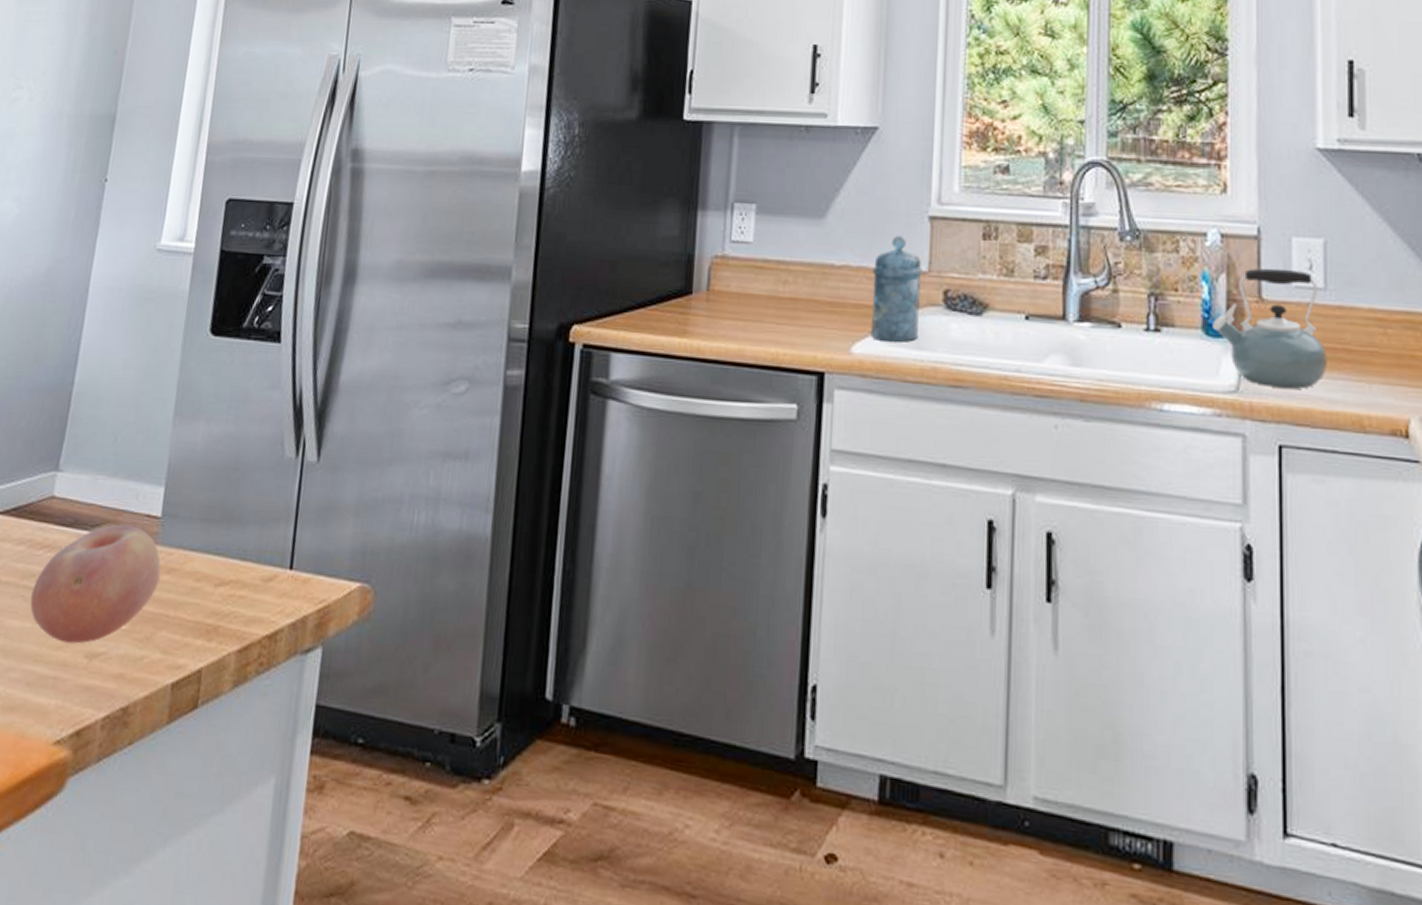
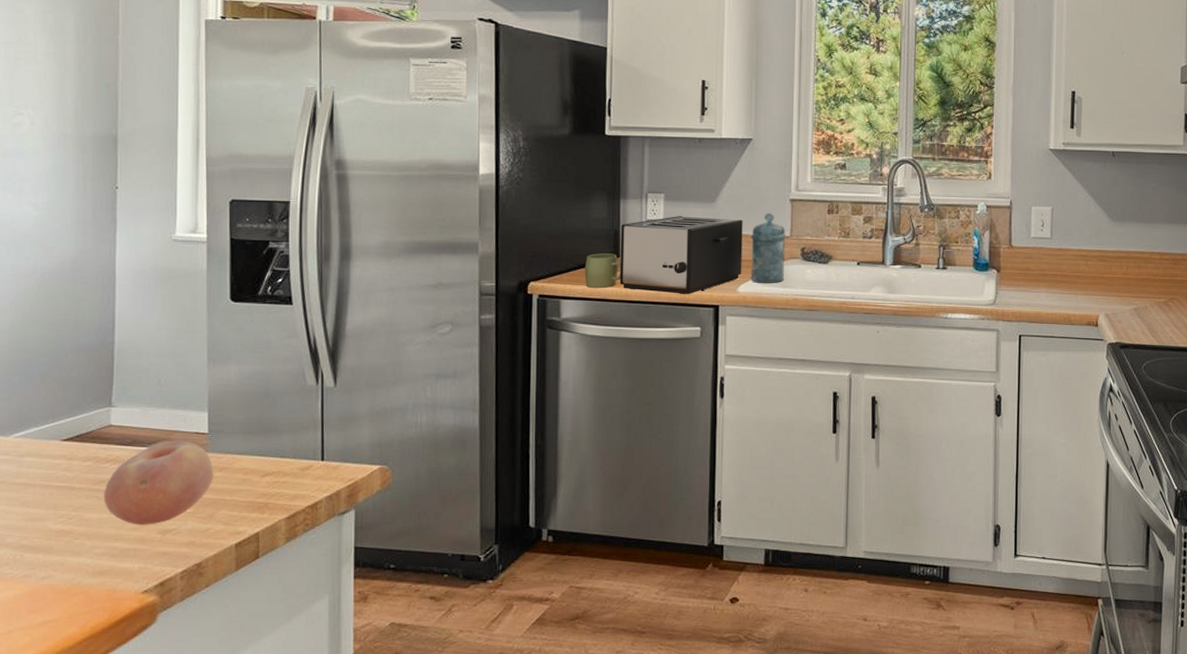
mug: none [644,287,693,340] -> present [584,253,621,289]
toaster: none [690,236,862,355] -> present [619,216,743,295]
kettle: present [1212,268,1327,389] -> none [980,226,1051,300]

